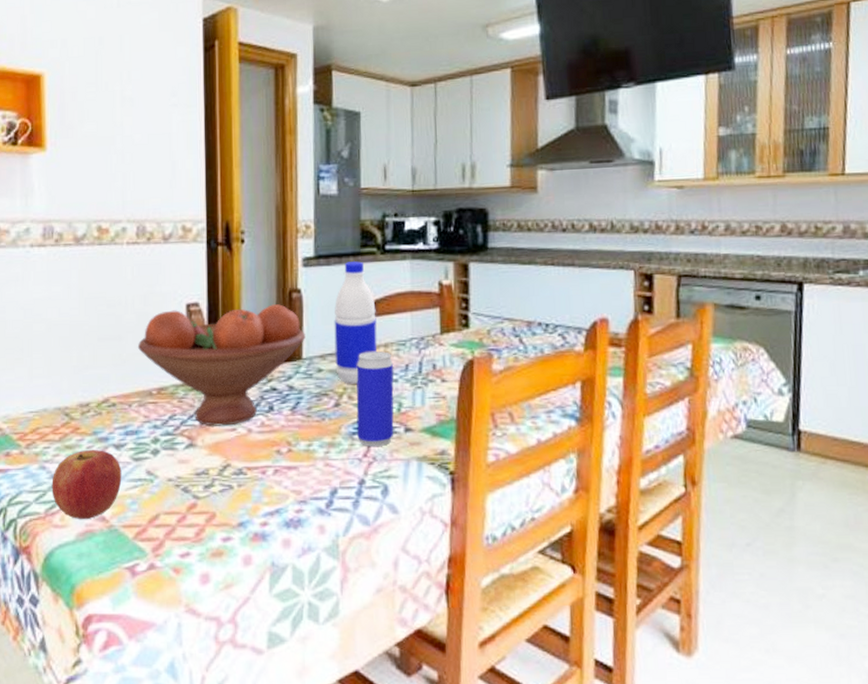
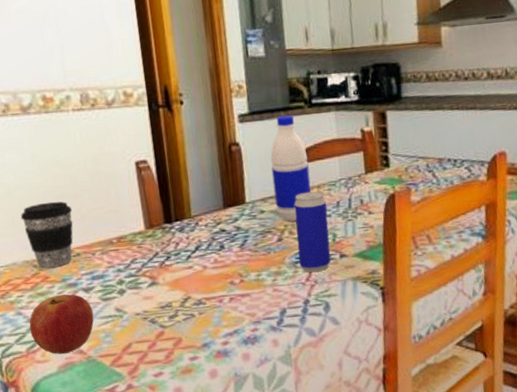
coffee cup: none [58,342,114,418] -> present [20,201,73,268]
fruit bowl: present [137,304,305,426] -> none [94,157,247,266]

